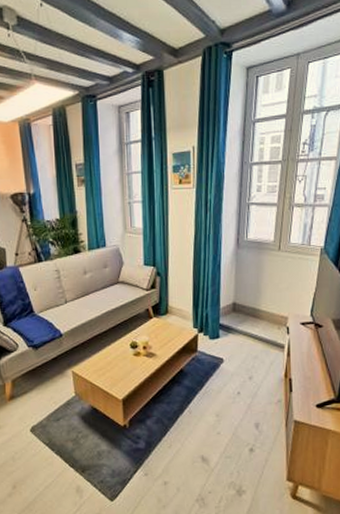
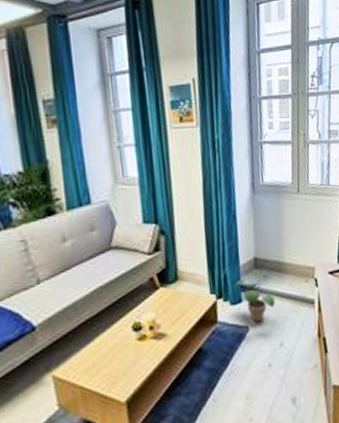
potted plant: none [214,315,249,356] -> present [235,272,276,322]

